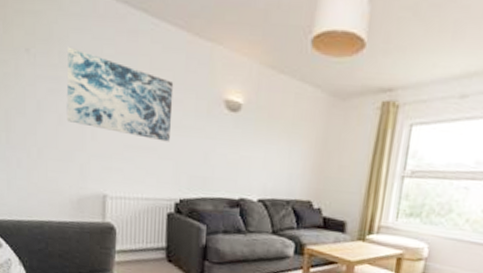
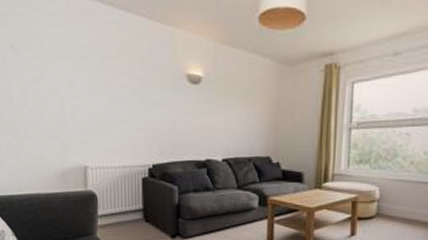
wall art: present [66,46,174,142] -> none [47,40,141,115]

